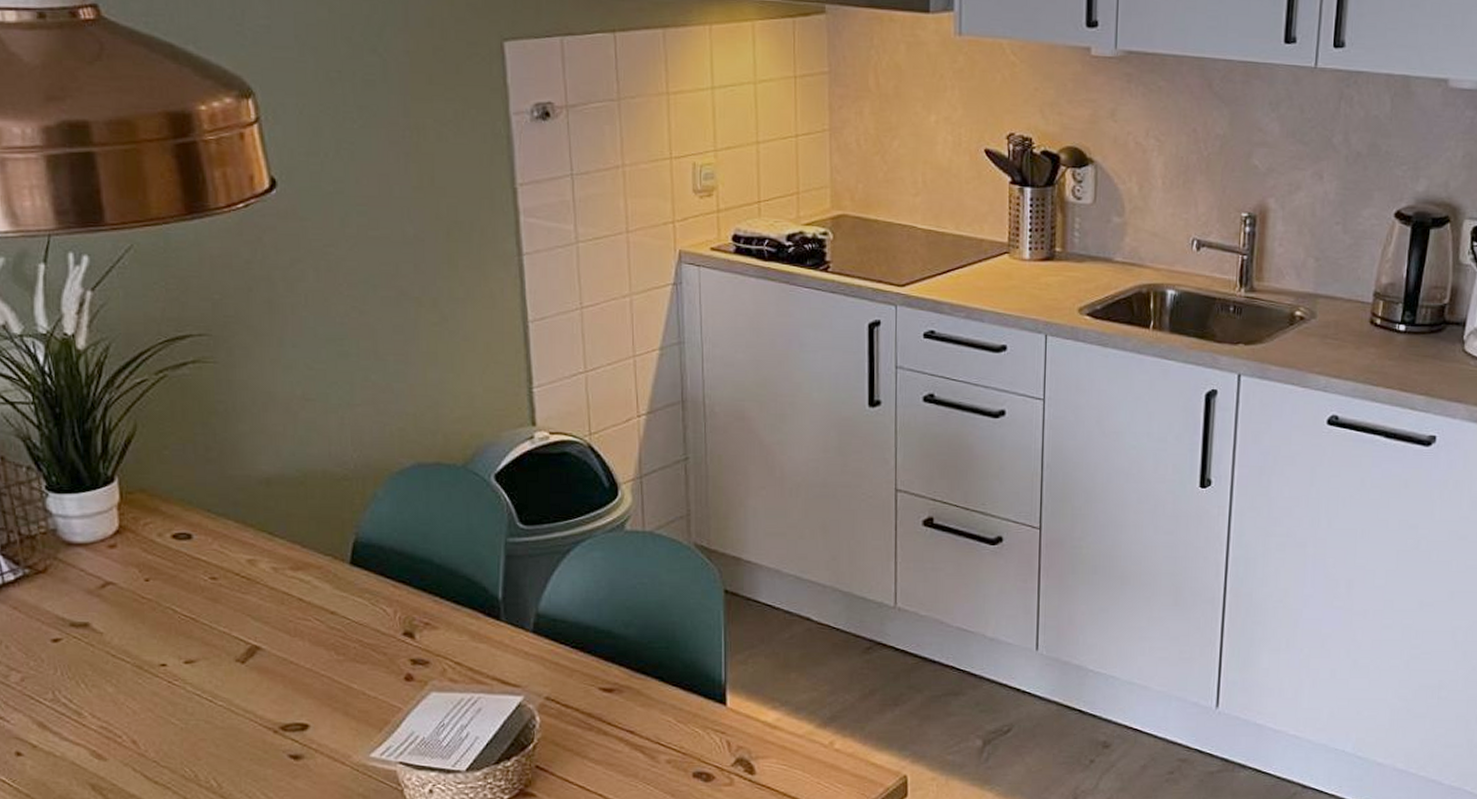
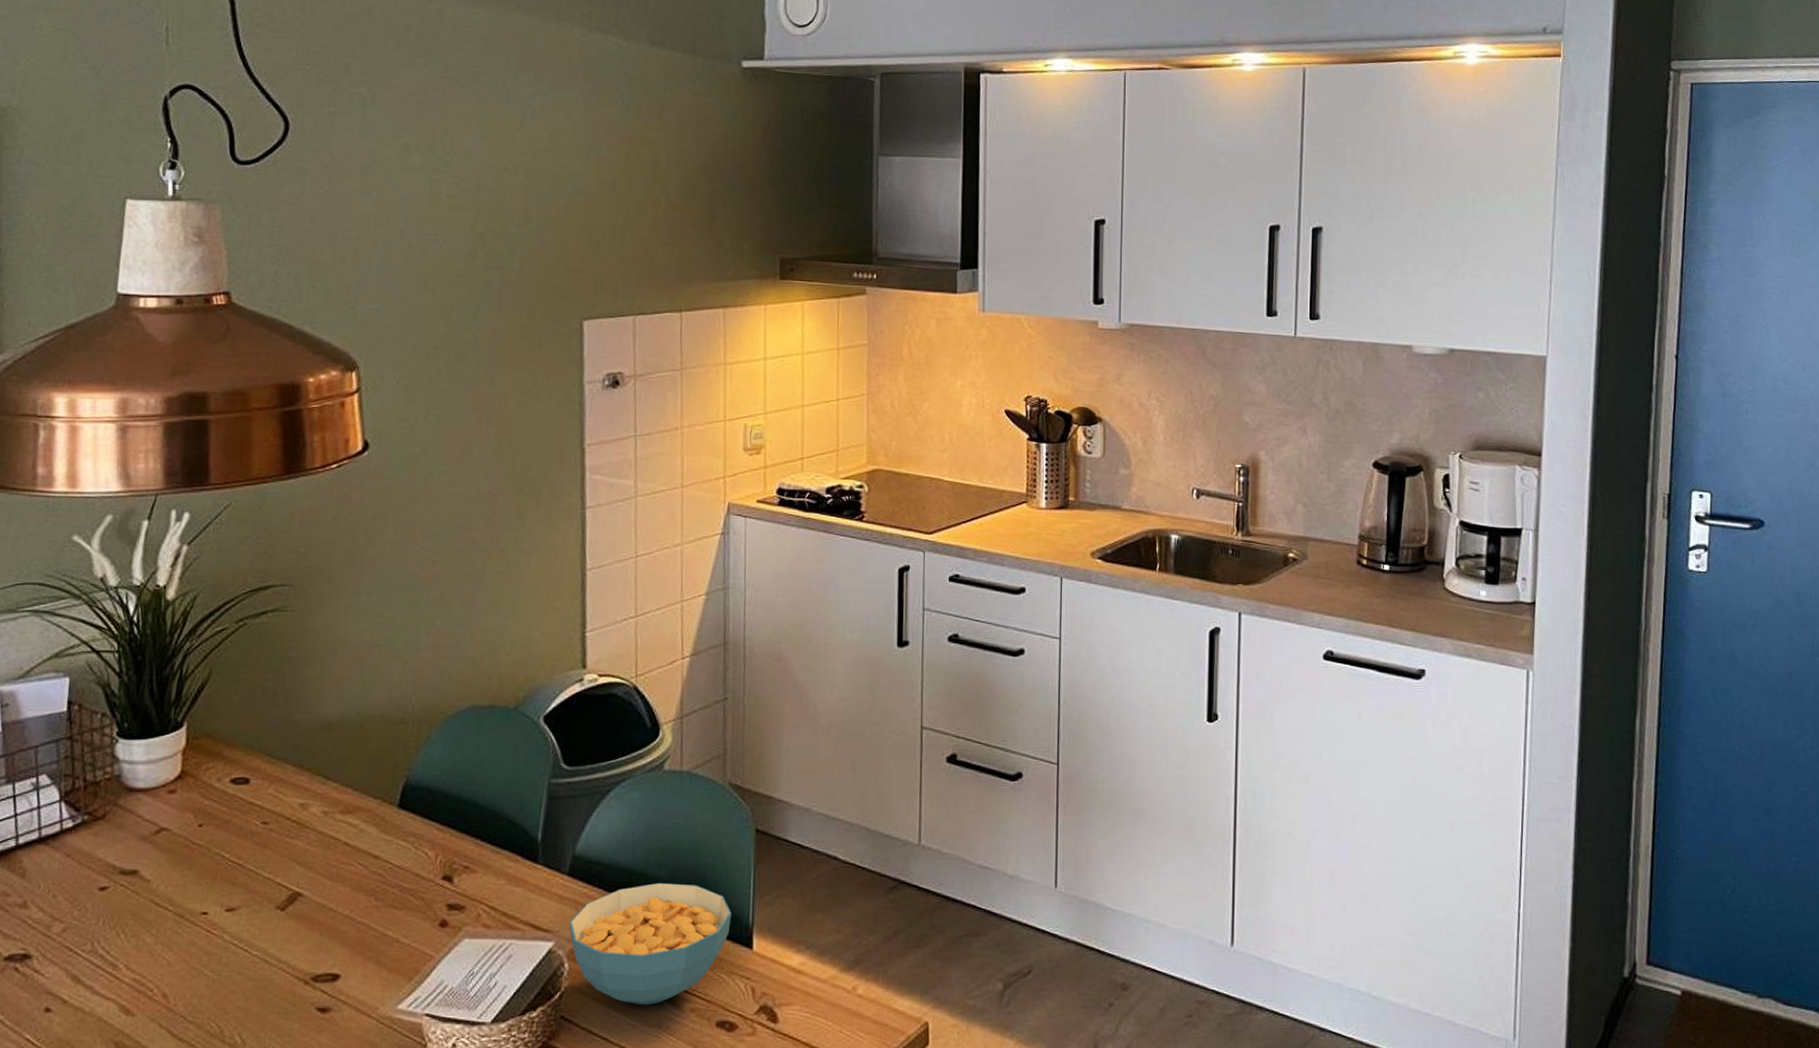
cereal bowl: none [537,641,703,757] -> present [568,883,732,1006]

